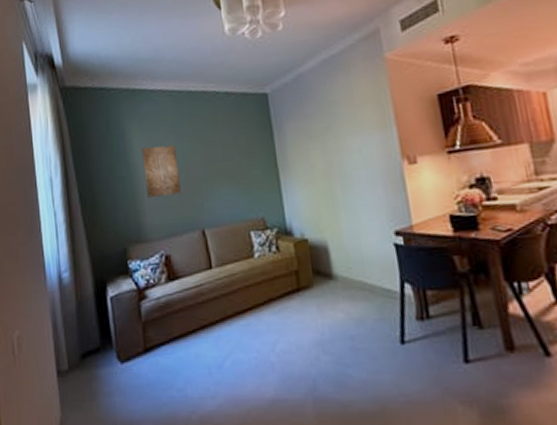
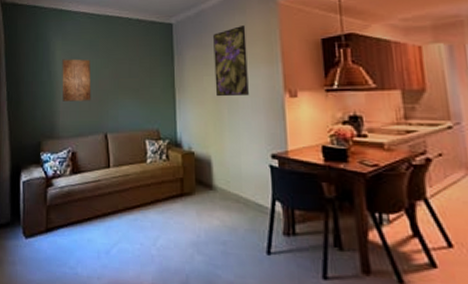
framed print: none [316,86,363,173] -> present [213,24,249,97]

